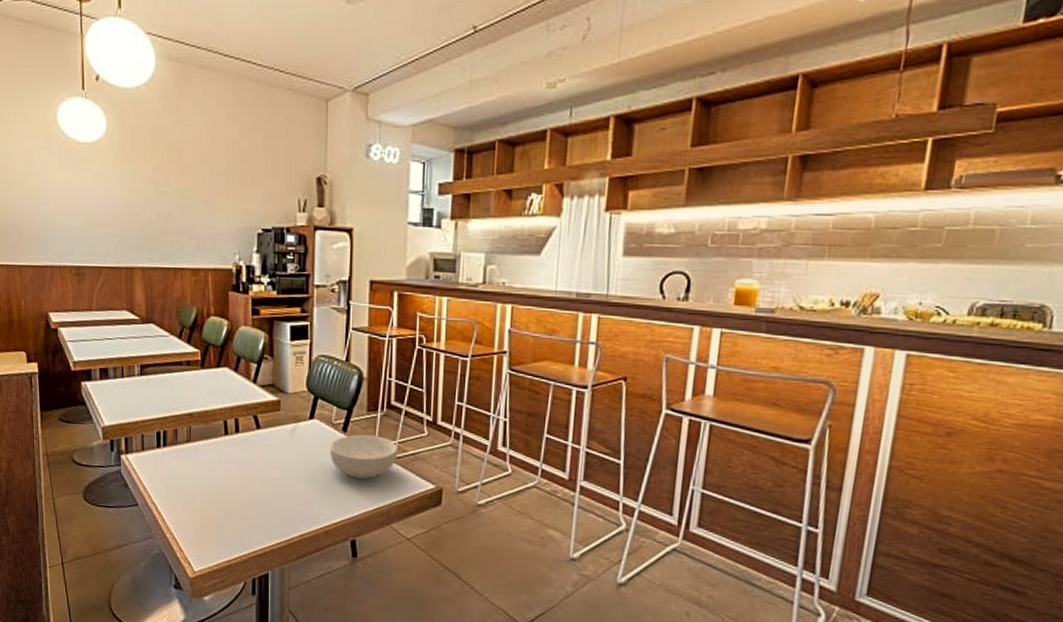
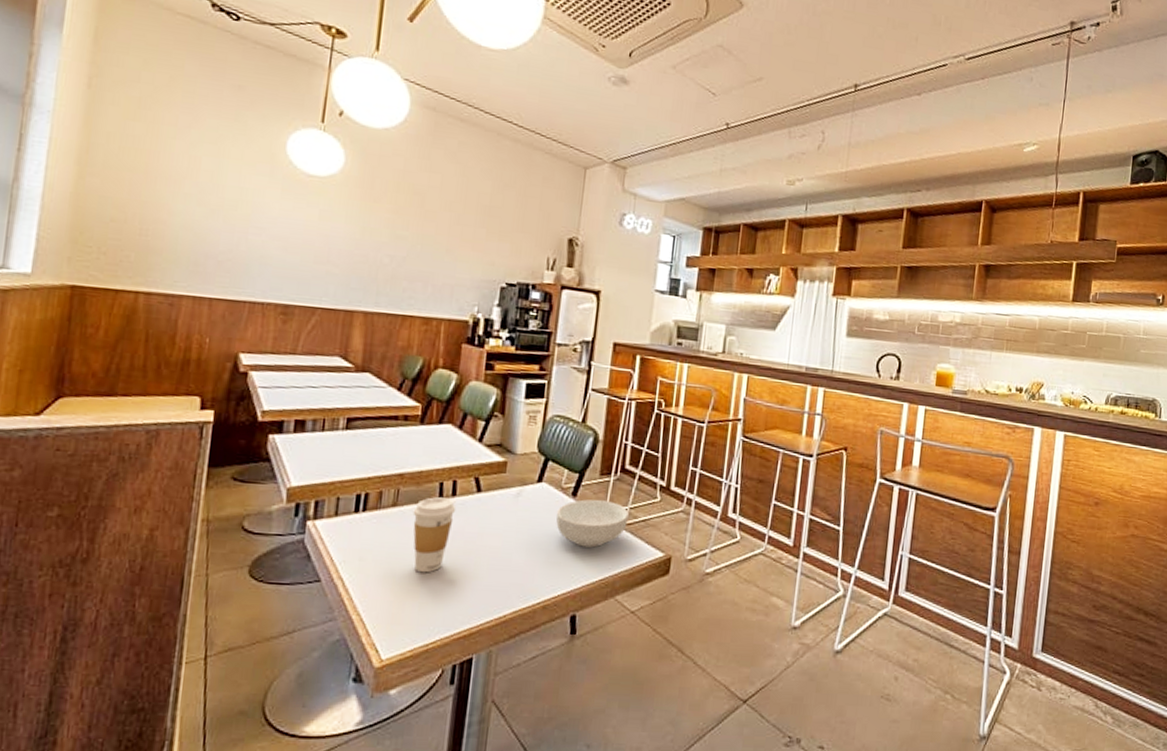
coffee cup: none [204,434,241,500] -> present [413,497,457,573]

